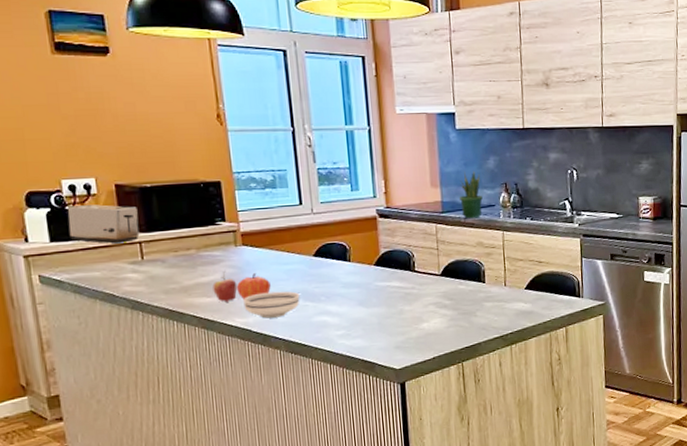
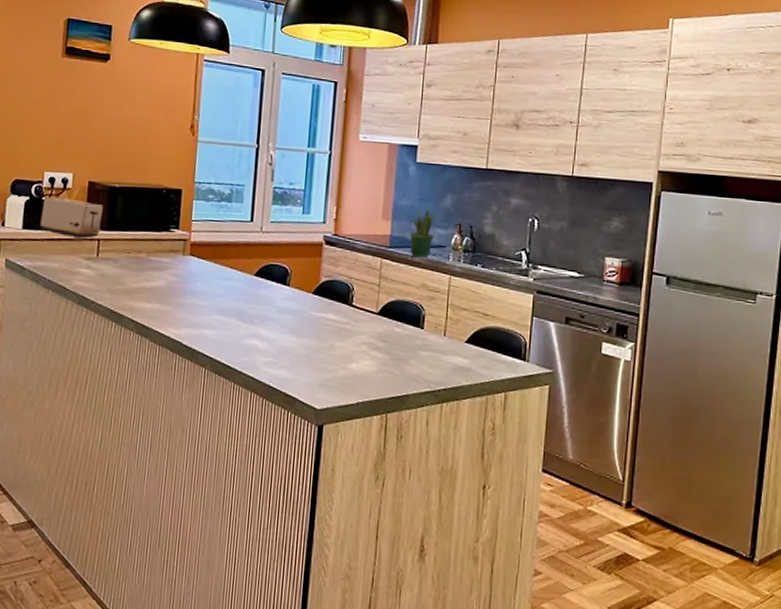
fruit: present [212,270,238,302] -> none [154,278,178,310]
fruit: present [236,272,271,299] -> none [176,284,209,310]
bowl: present [243,291,300,319] -> none [179,306,235,334]

